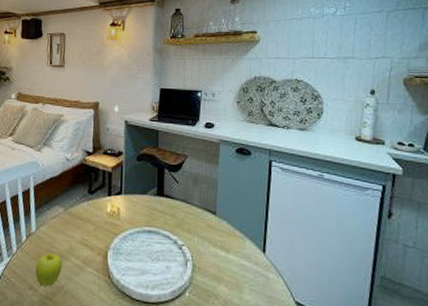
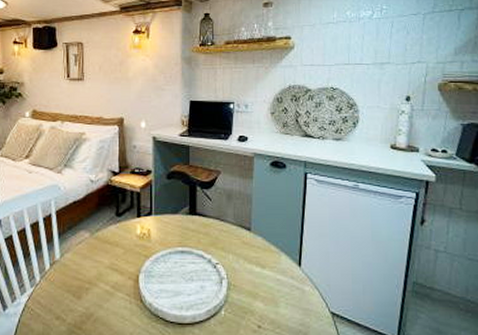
fruit: present [35,253,63,287] -> none [62,281,91,315]

